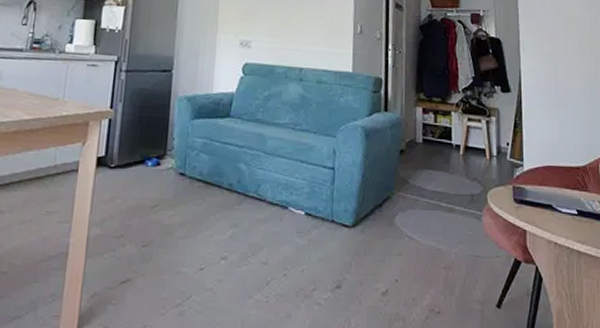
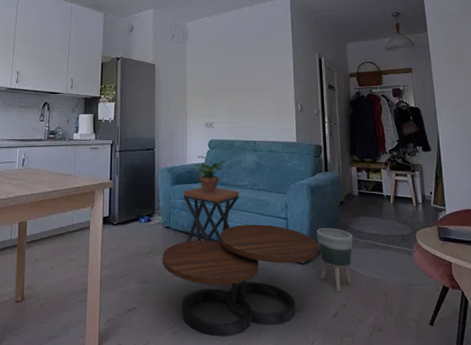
coffee table: none [171,173,371,320] -> present [162,224,320,337]
stool: none [204,123,277,196] -> present [183,186,239,242]
potted plant: none [222,83,265,134] -> present [194,156,228,195]
planter: none [369,181,413,265] -> present [317,227,353,292]

